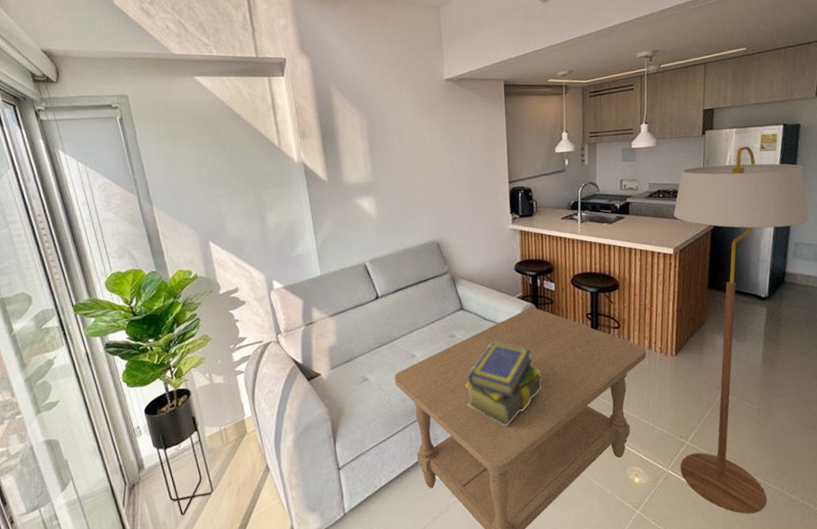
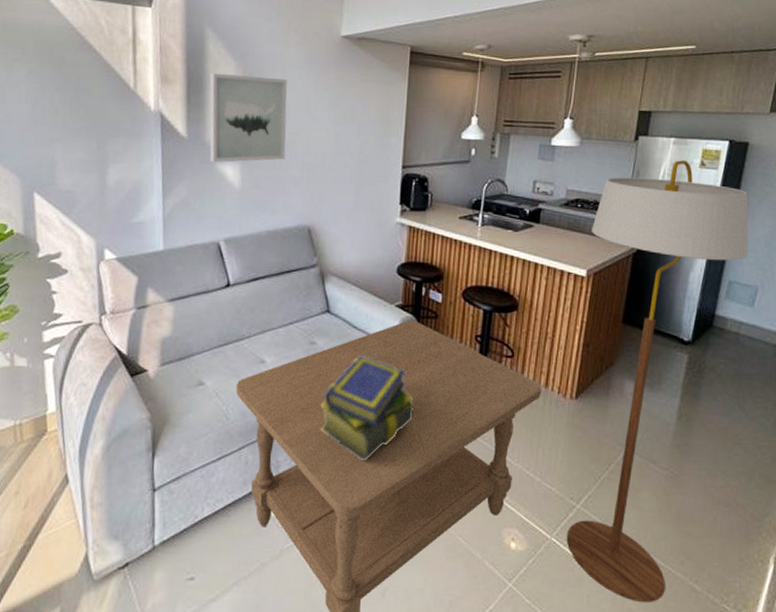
wall art: none [340,122,411,199] -> present [209,72,287,163]

